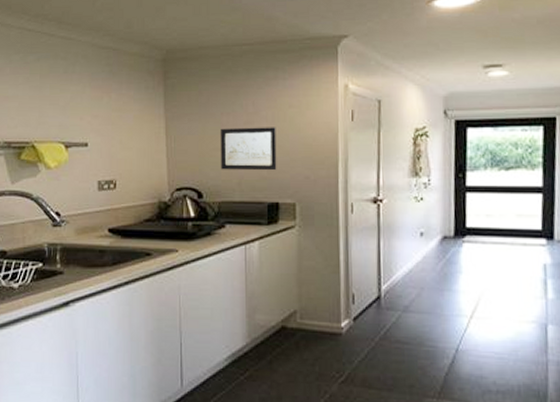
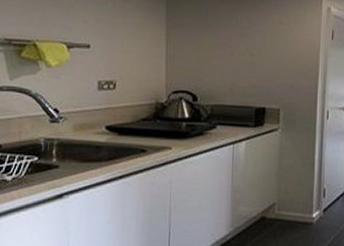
wall art: present [220,127,277,171] -> none [215,38,267,79]

